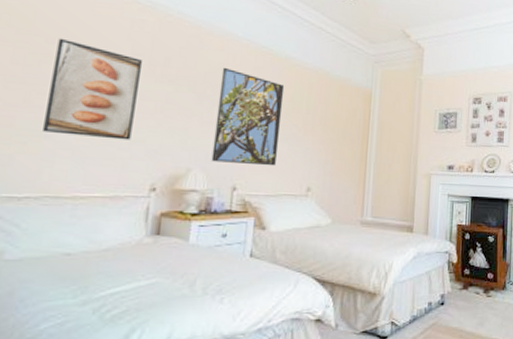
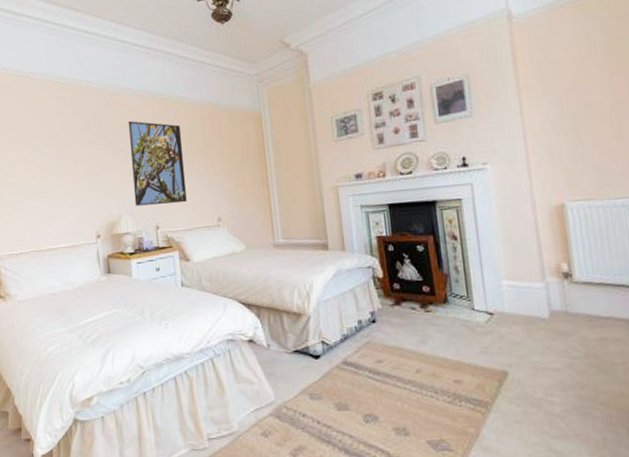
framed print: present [43,38,143,140] -> none [14,126,75,202]

